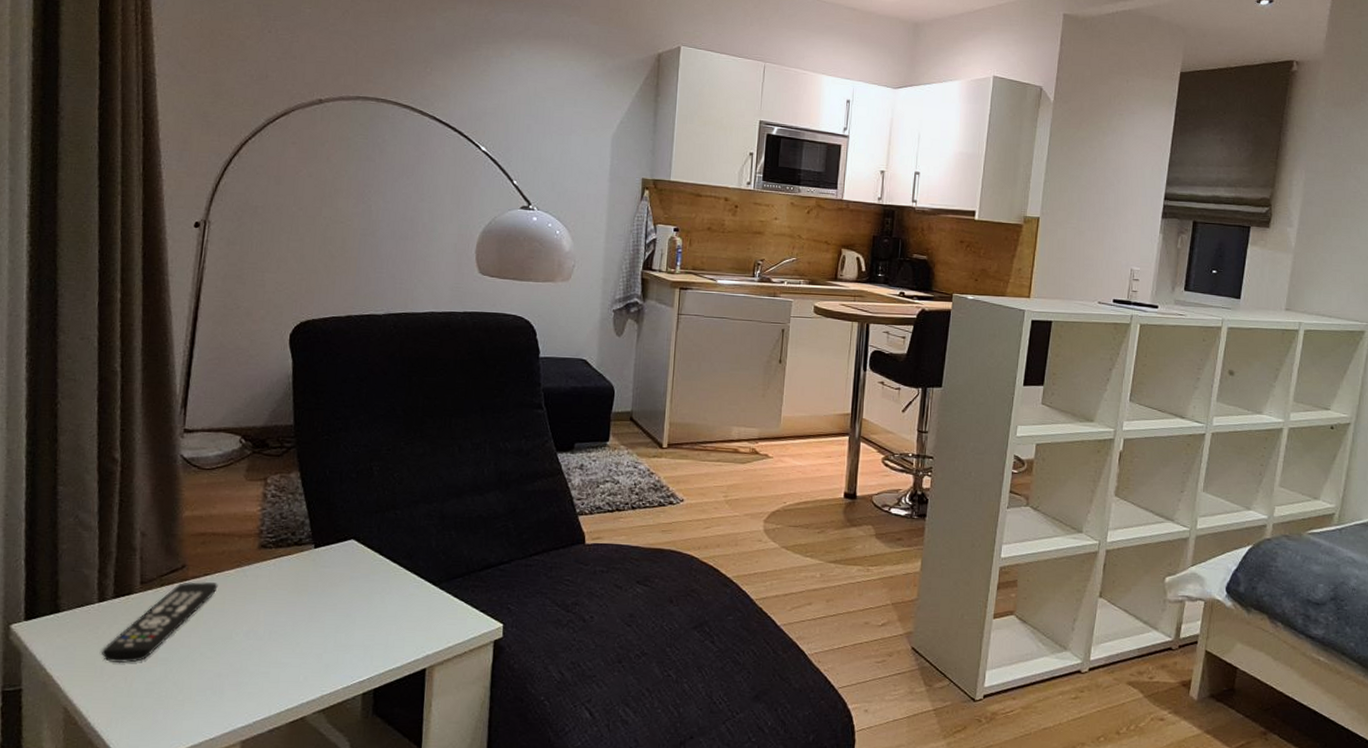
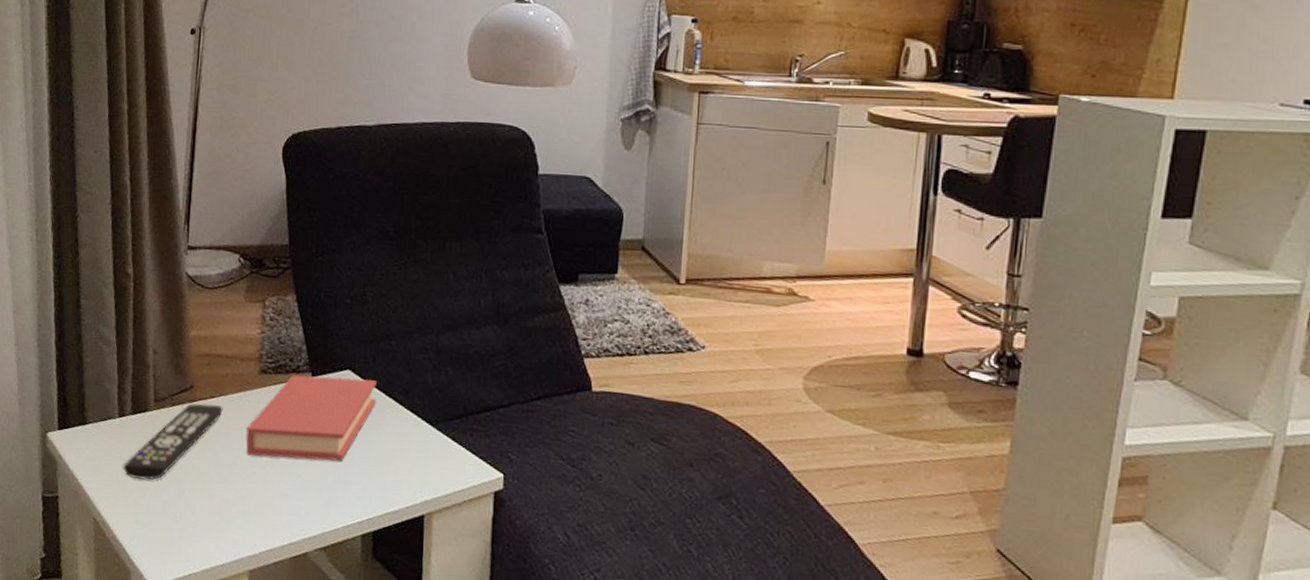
book: none [242,546,381,629] -> present [246,375,377,462]

